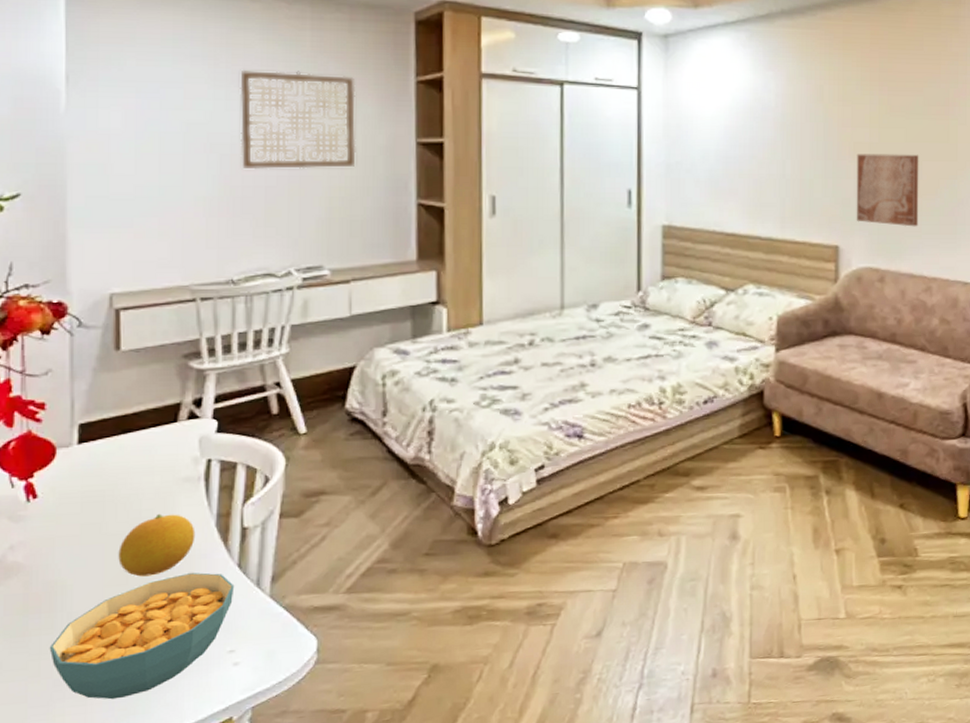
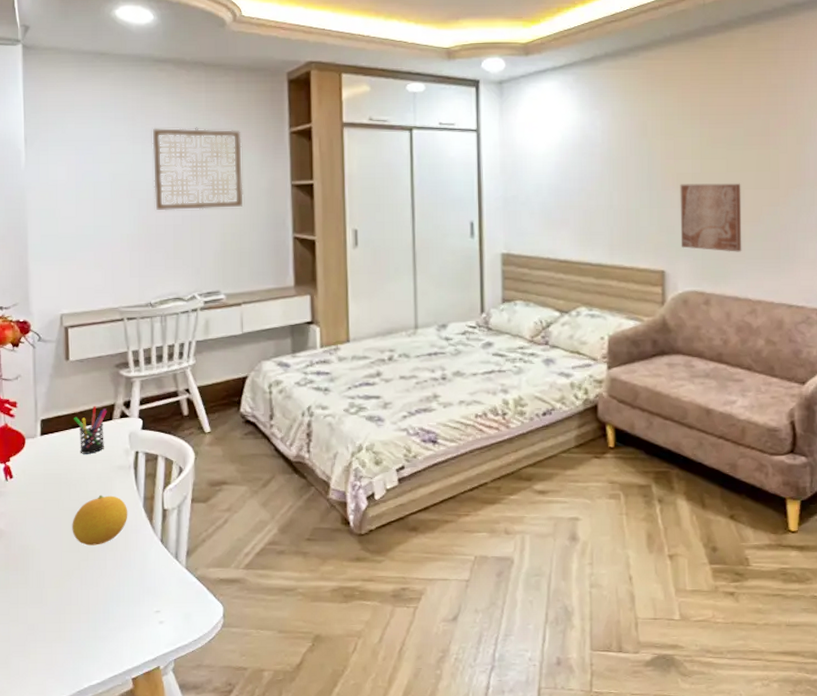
cereal bowl: present [49,572,235,700] -> none [24,545,159,644]
pen holder: none [123,405,170,465] -> present [73,405,107,454]

